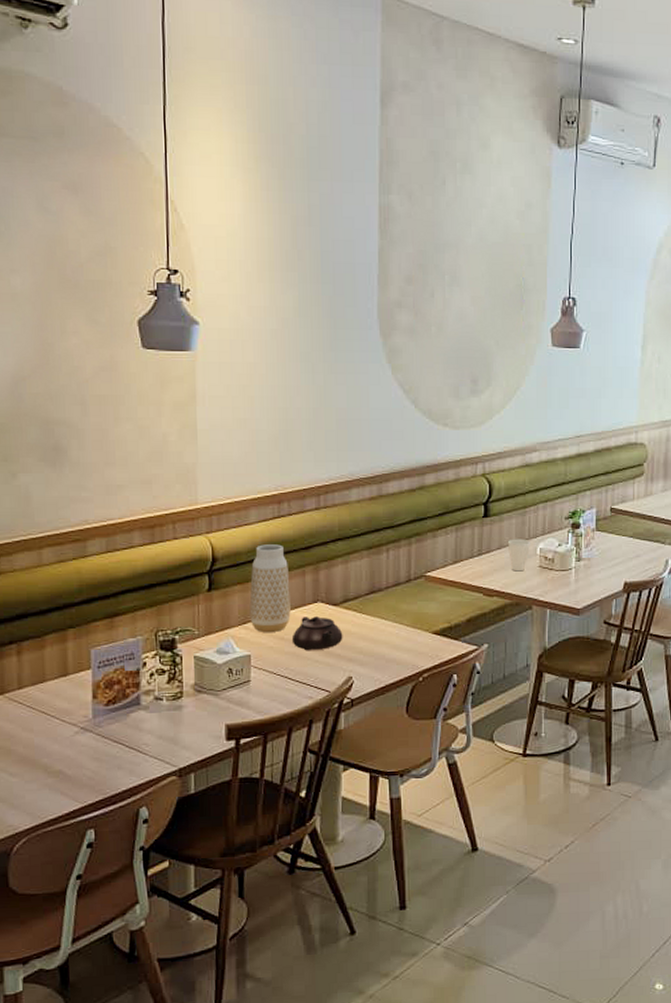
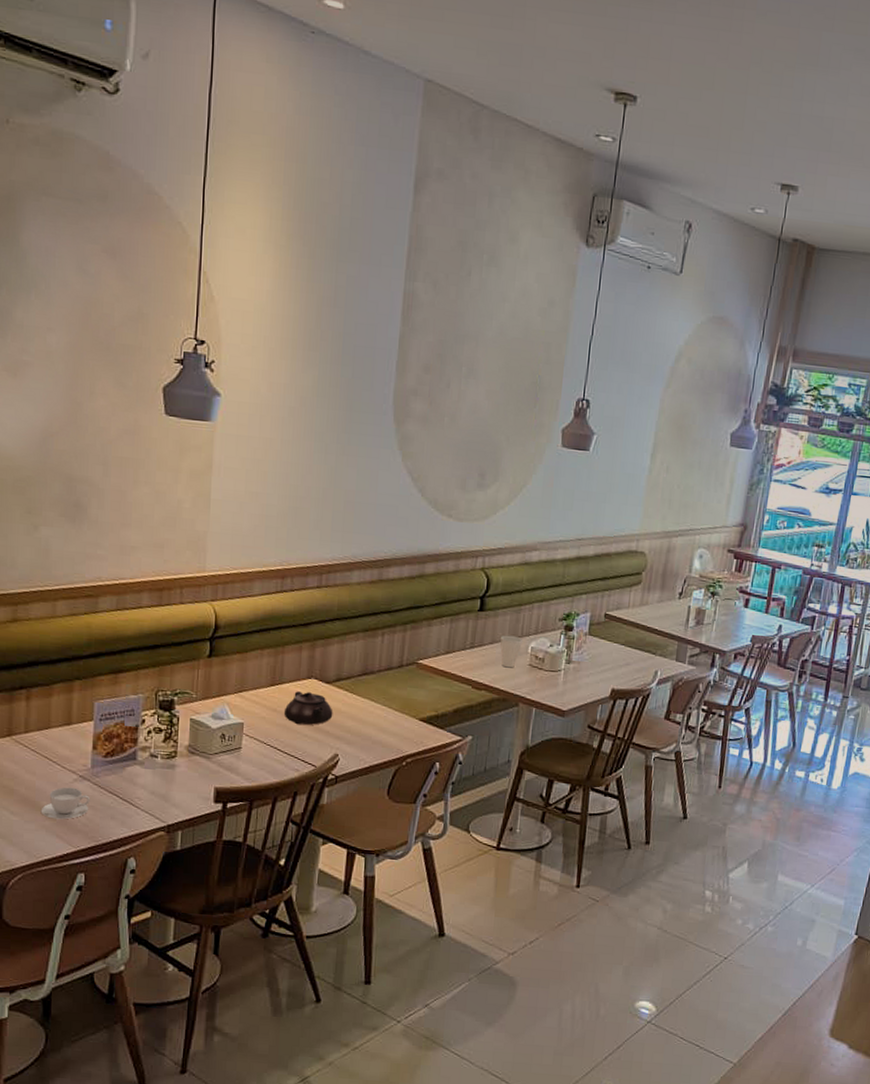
teacup: none [41,740,95,776] -> present [40,787,91,820]
vase: present [249,544,291,632] -> none [246,617,287,703]

